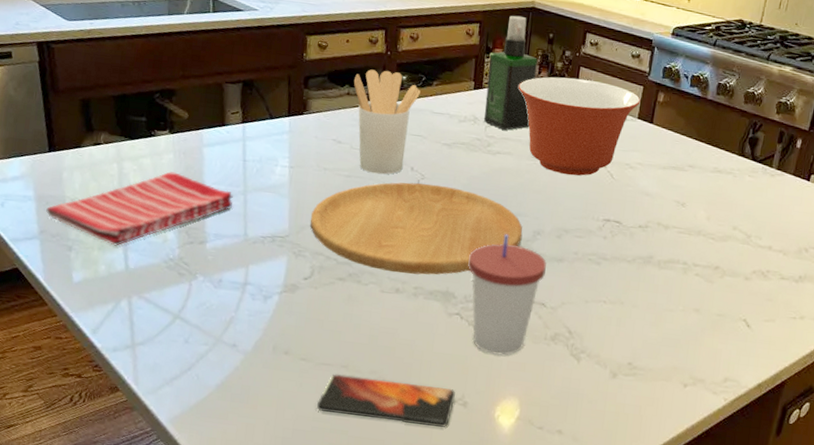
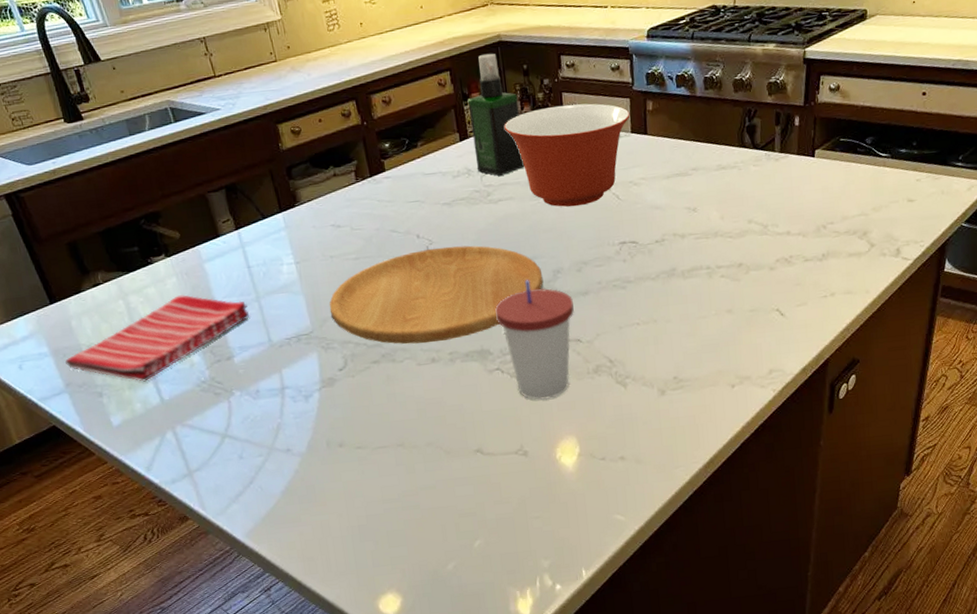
smartphone: present [317,374,455,427] -> none [383,442,515,493]
utensil holder: present [353,69,420,175] -> none [336,141,409,250]

